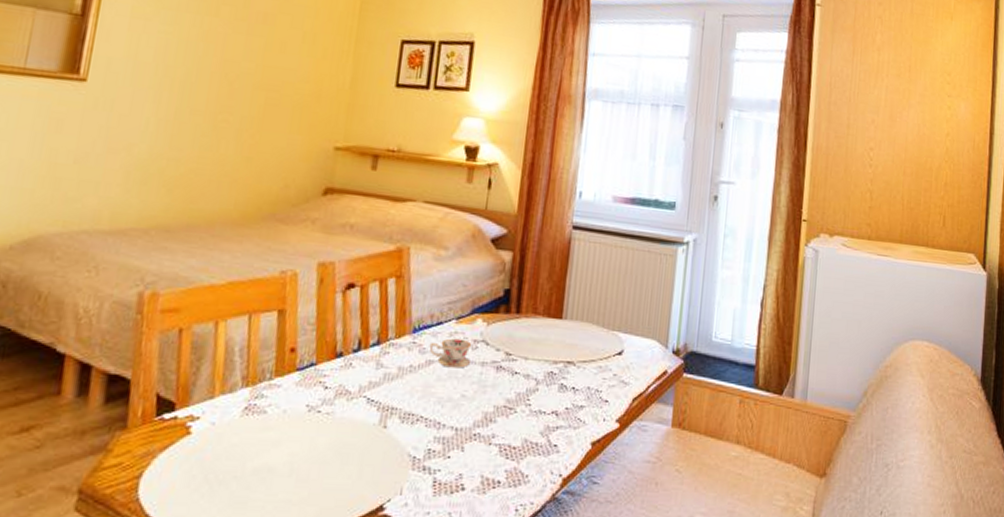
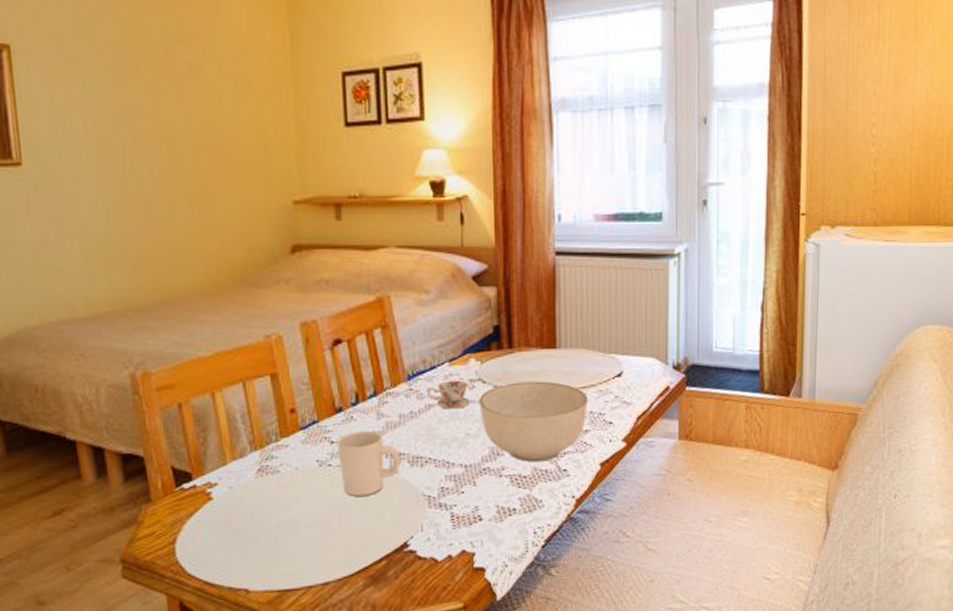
mug: none [328,379,392,449] -> present [337,430,401,496]
bowl: none [479,348,587,434] -> present [479,381,588,462]

